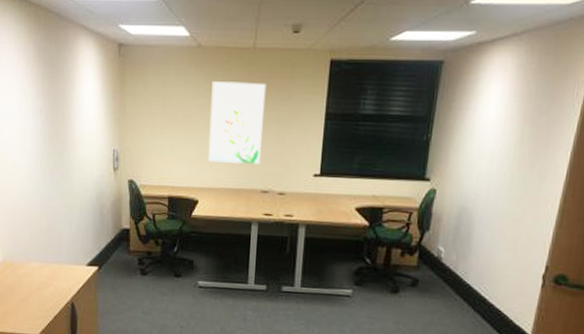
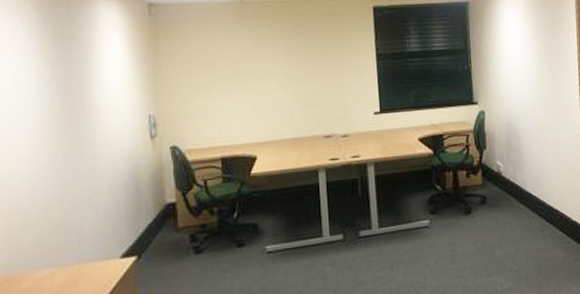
wall art: present [207,81,267,164] -> none [259,32,319,114]

